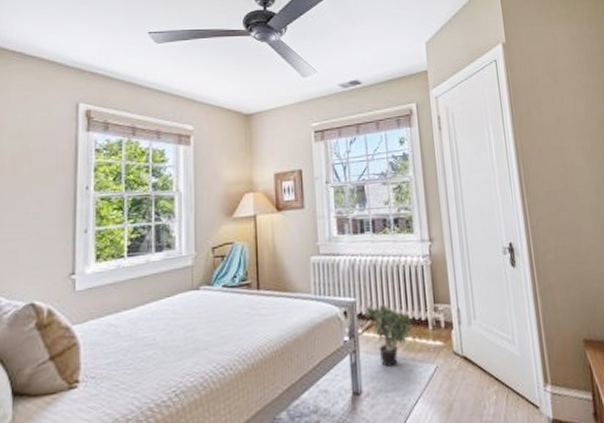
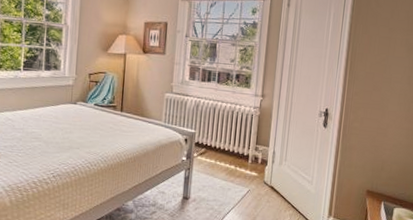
potted plant: present [364,304,413,367] -> none [200,137,236,184]

